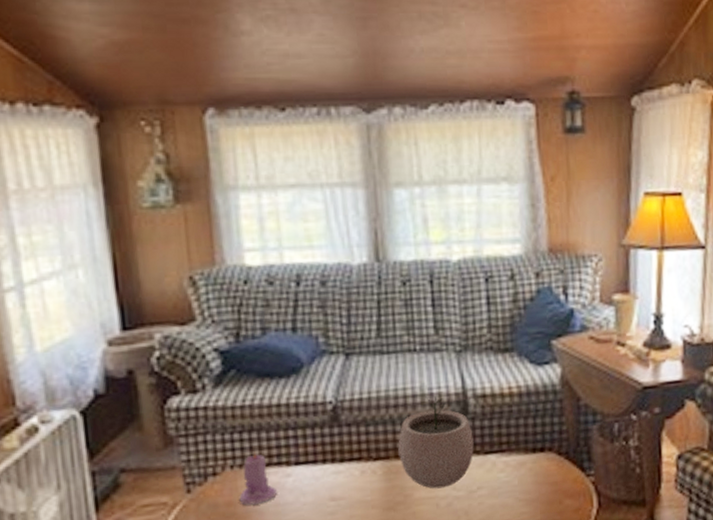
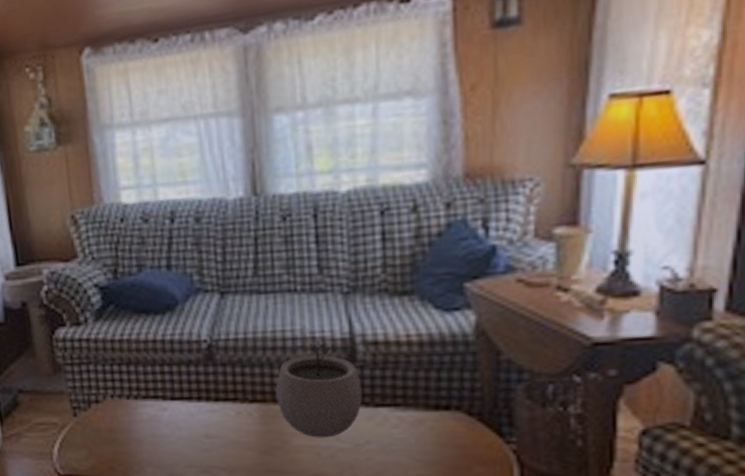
candle: present [239,451,277,505] -> none [119,384,154,433]

